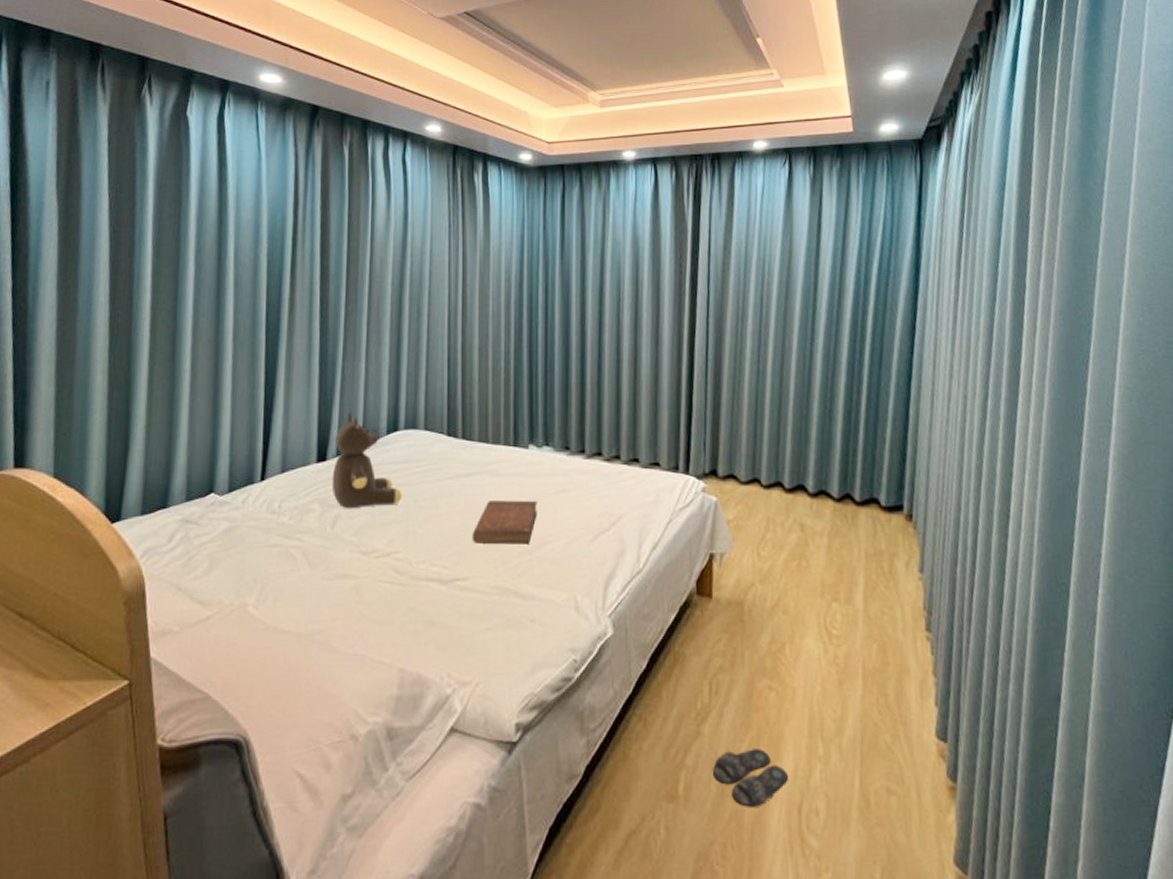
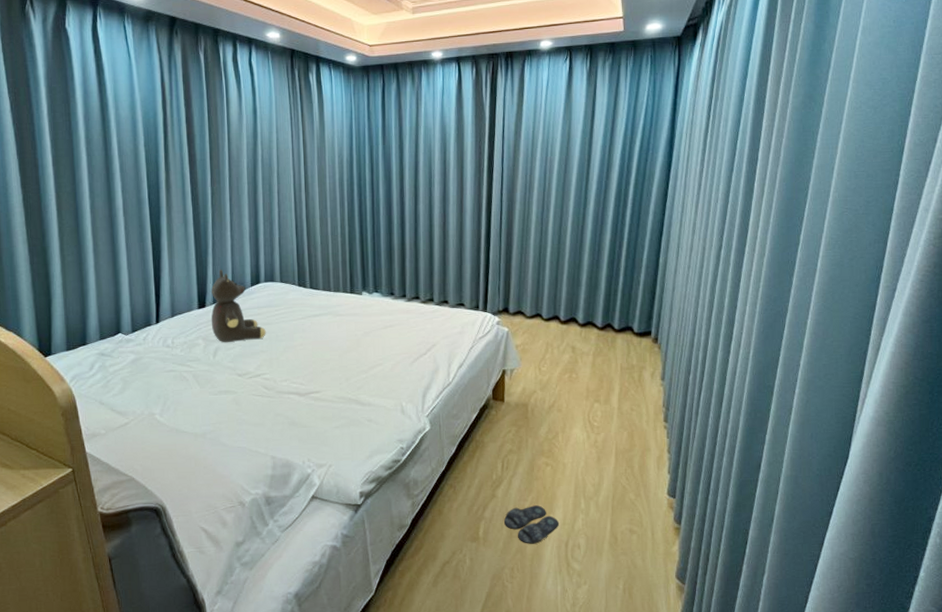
bible: present [472,500,537,545] -> none [321,333,371,367]

